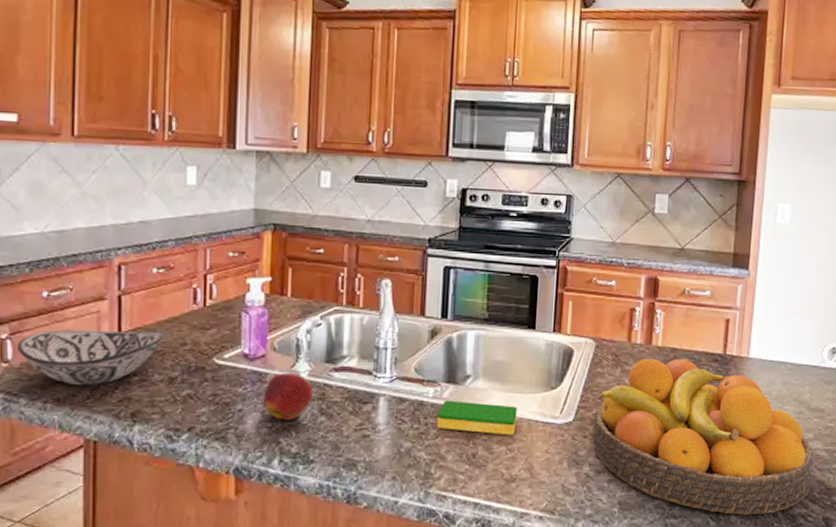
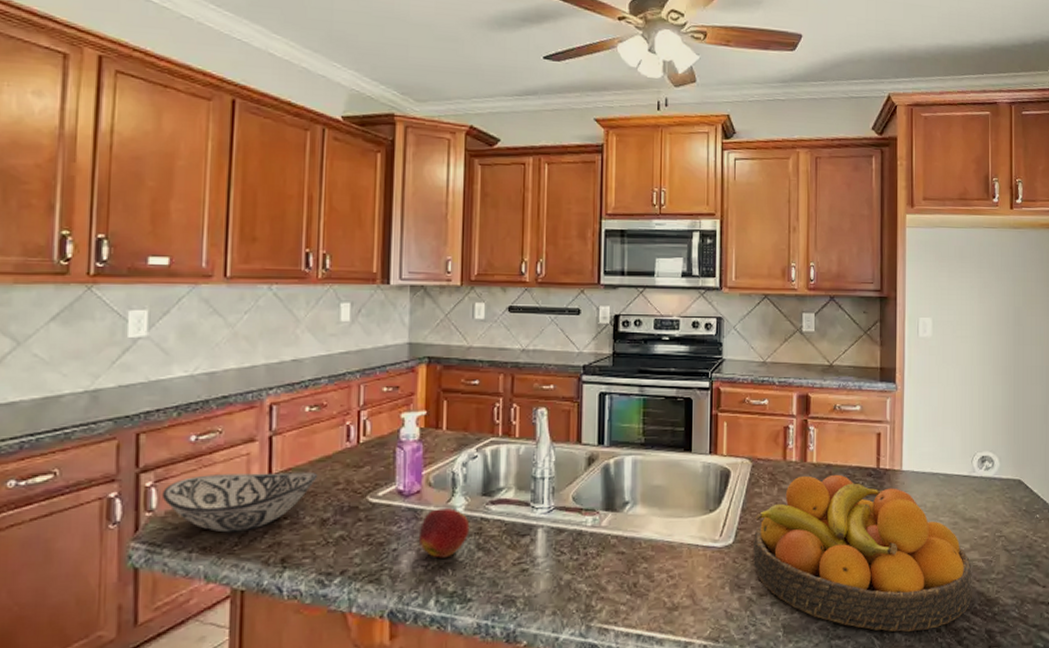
dish sponge: present [436,400,518,435] -> none [596,528,677,562]

